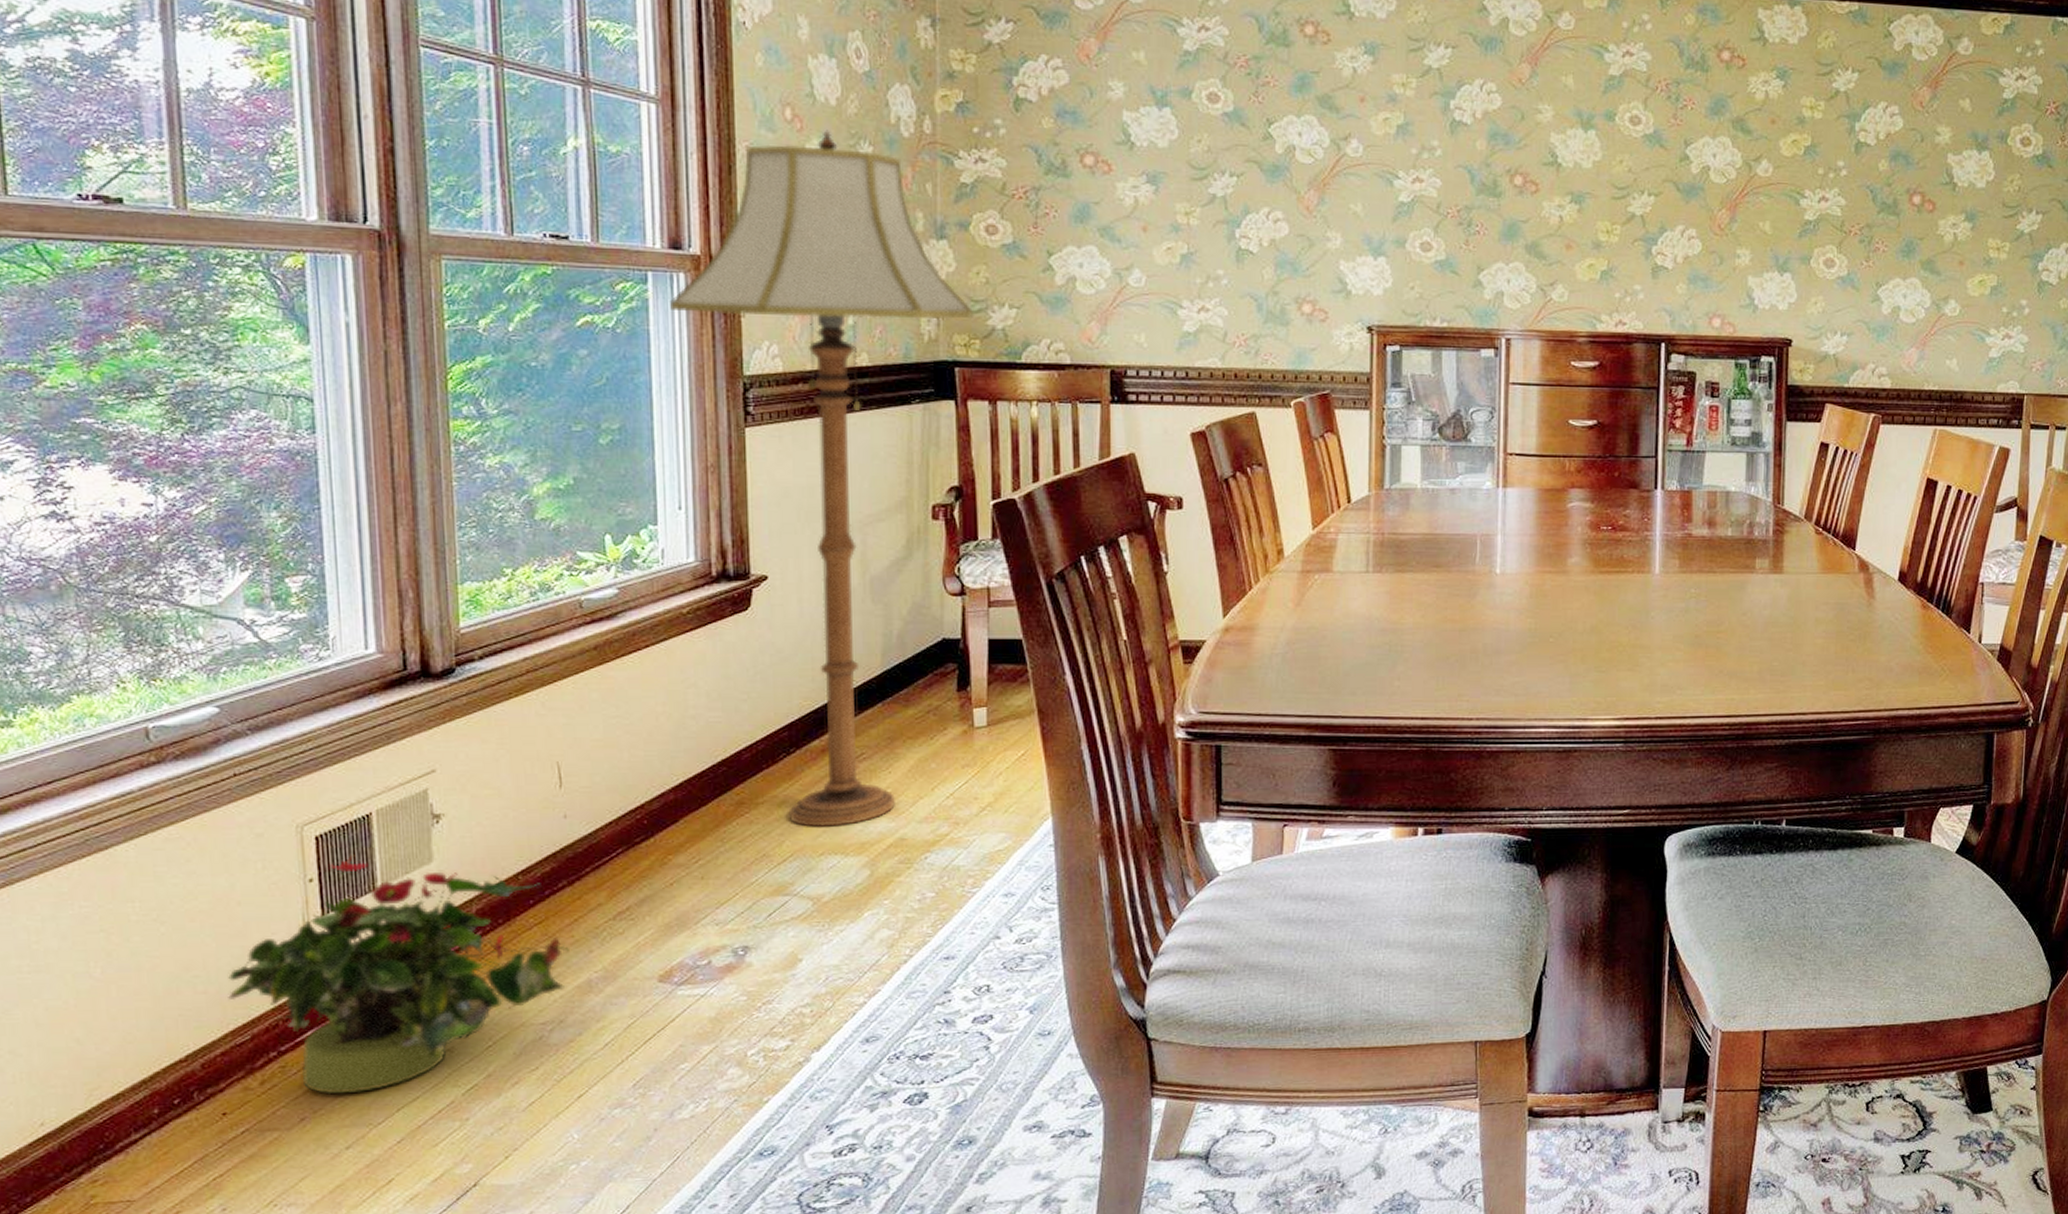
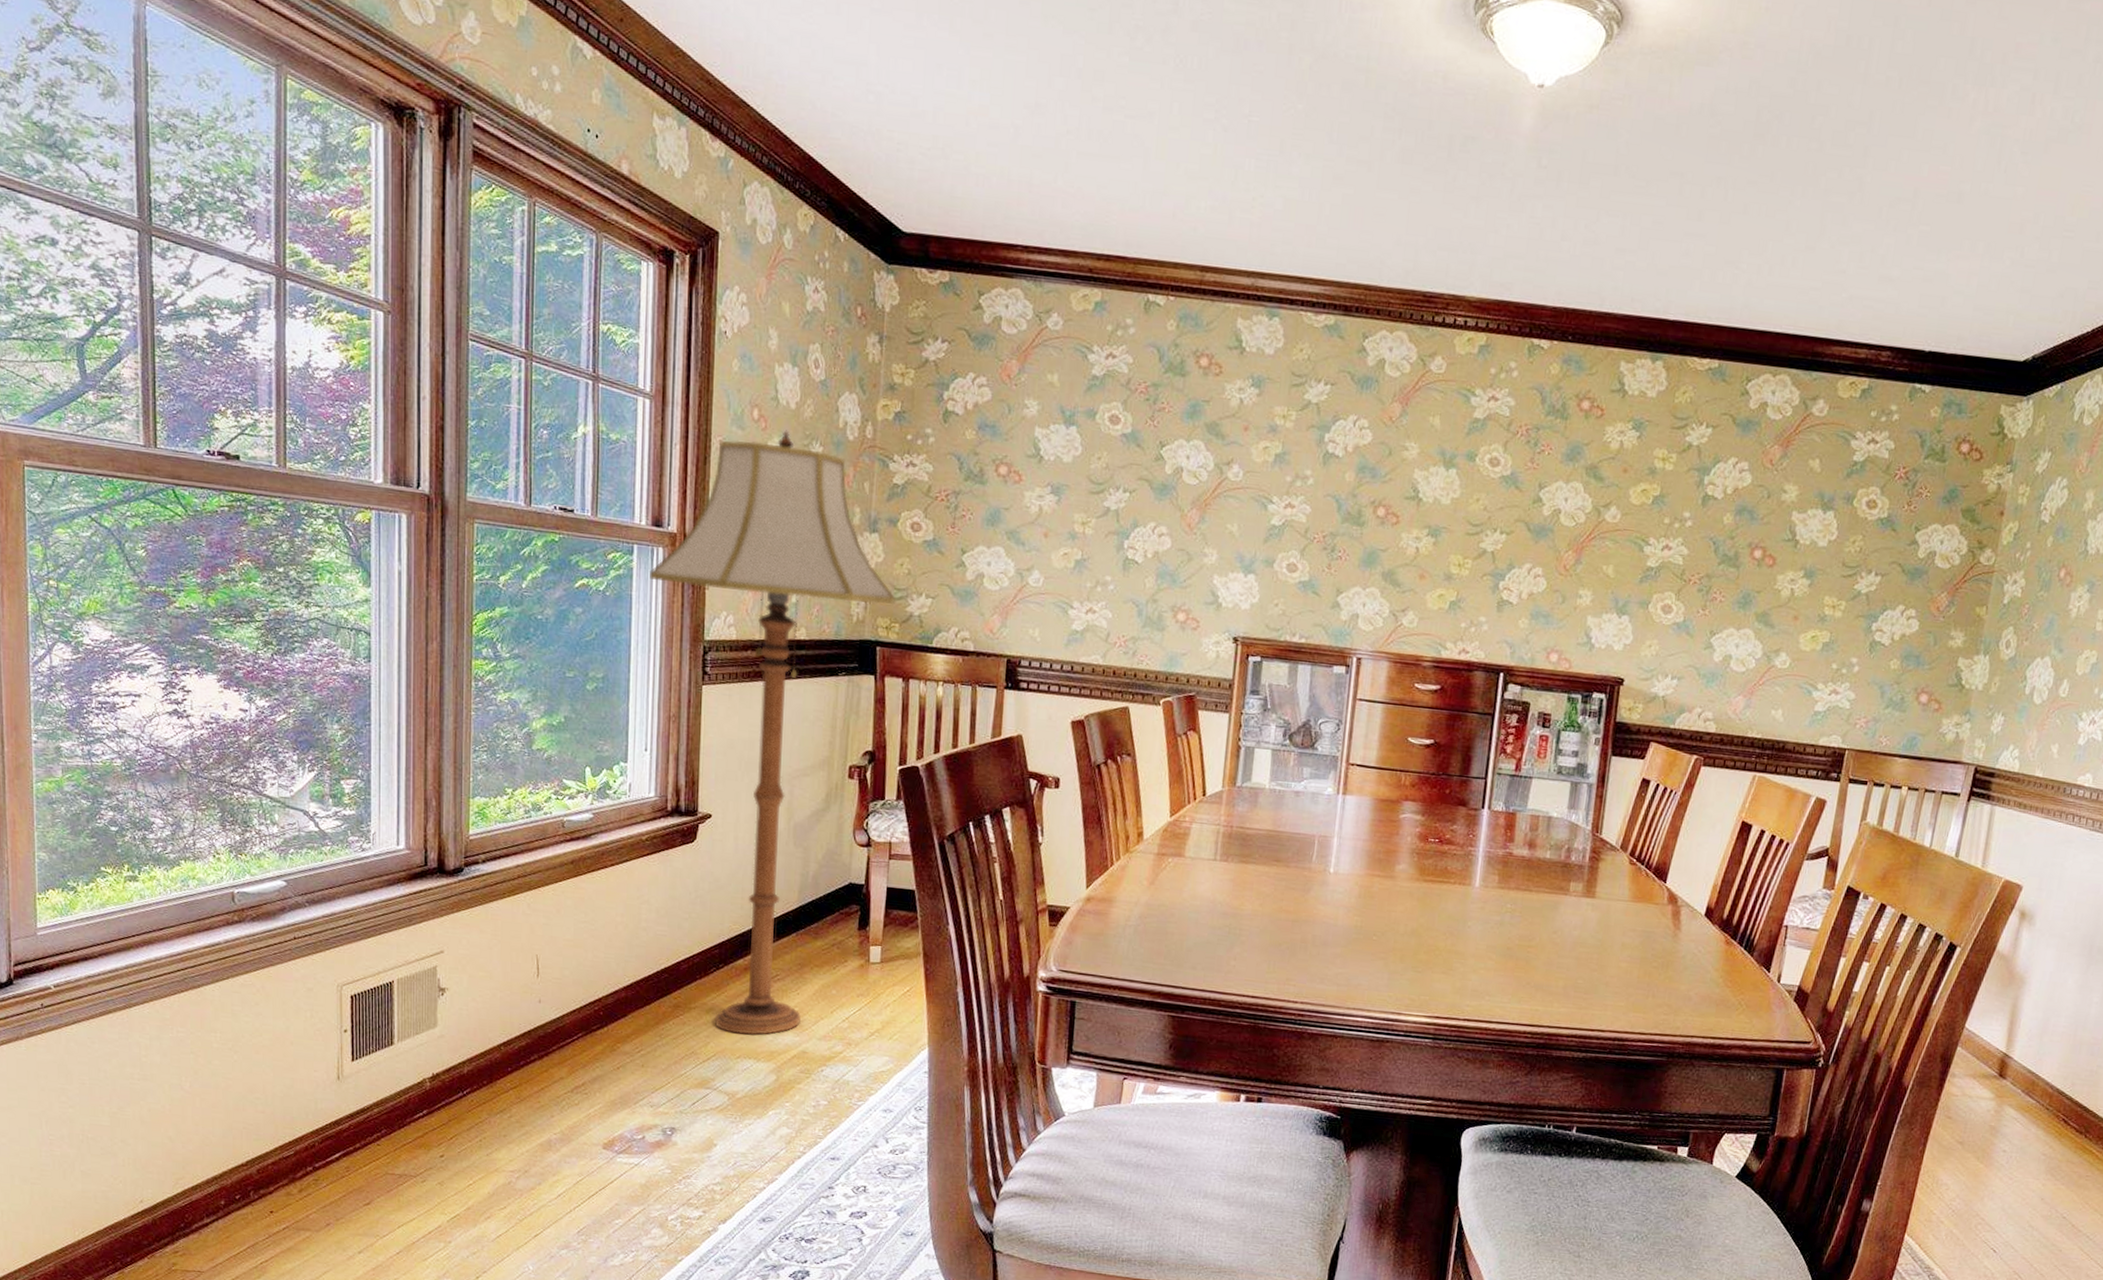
potted plant: present [228,855,569,1095] -> none [280,1014,536,1209]

